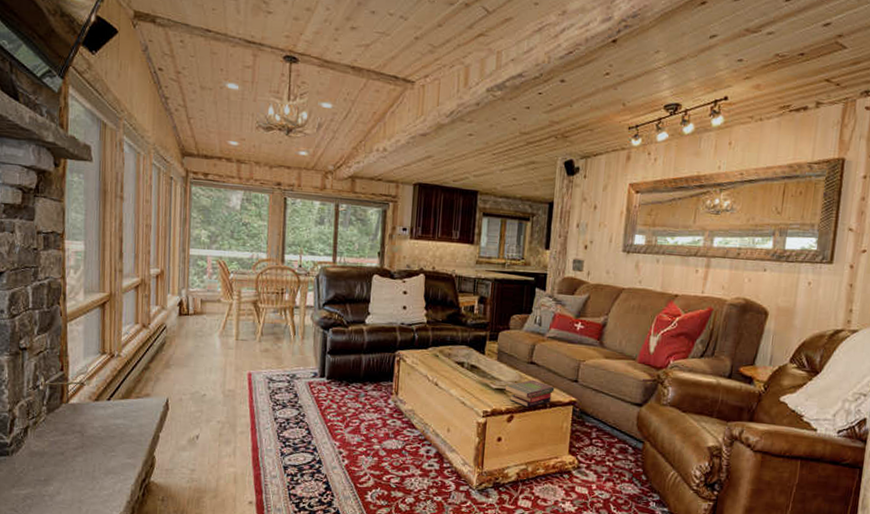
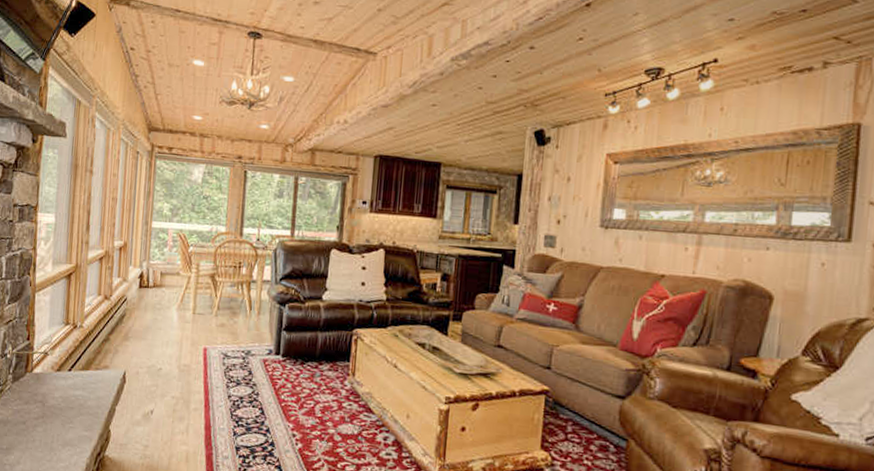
books: present [506,379,555,408] -> none [470,364,525,396]

